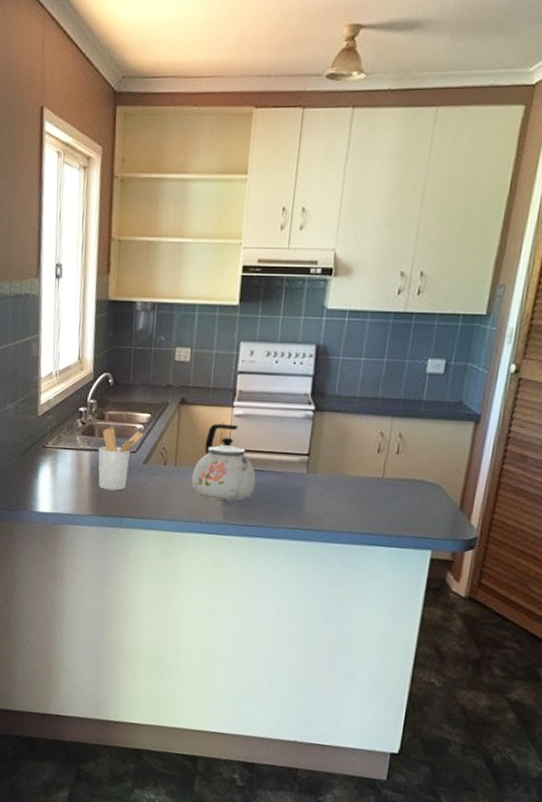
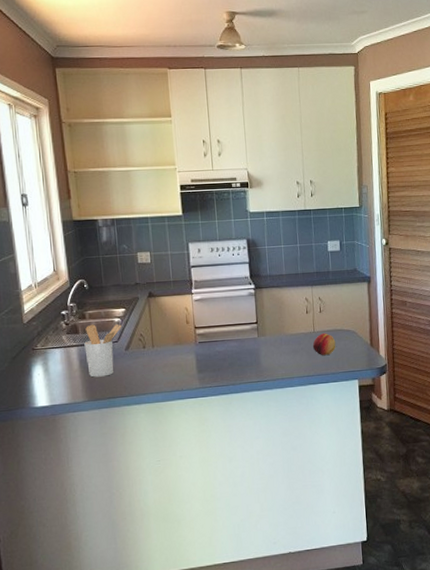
kettle: present [191,423,256,501] -> none [168,307,221,370]
fruit: none [377,481,411,512] -> present [312,333,336,356]

